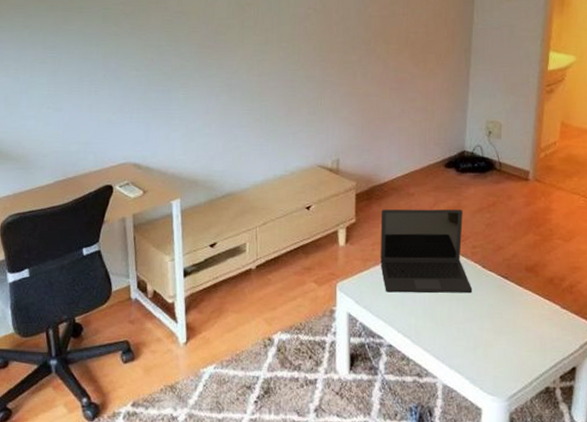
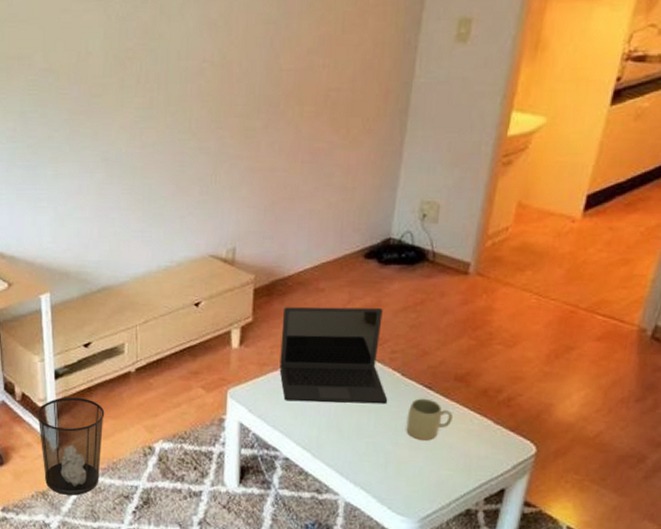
waste bin: none [166,293,229,388] -> present [36,397,105,496]
mug: none [490,287,527,325] -> present [406,398,453,441]

